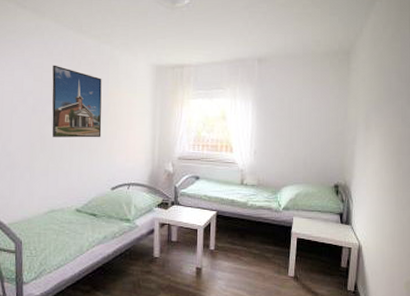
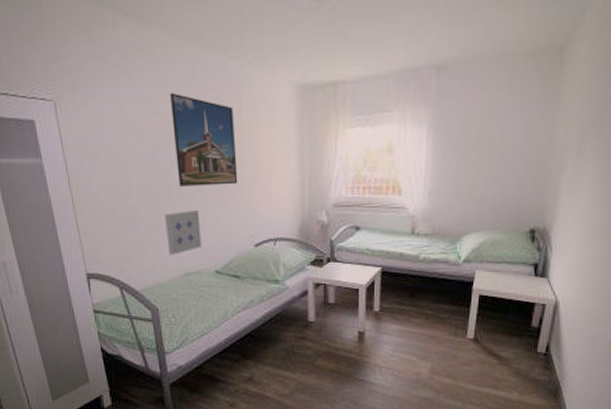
wall art: none [36,157,67,194] -> present [165,211,202,255]

